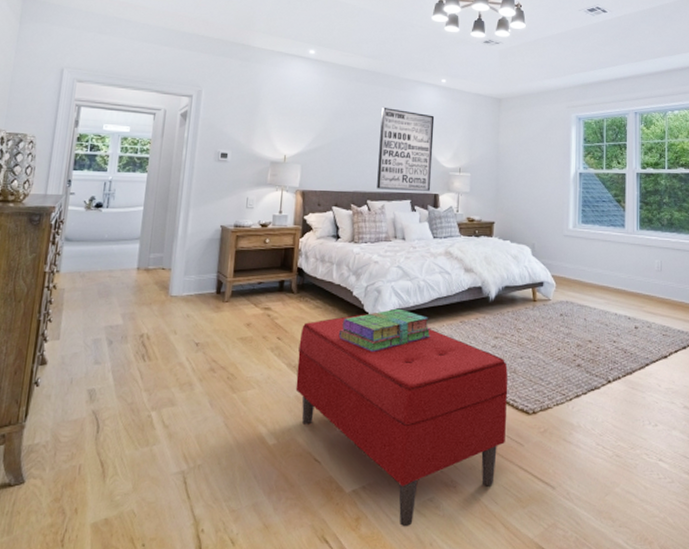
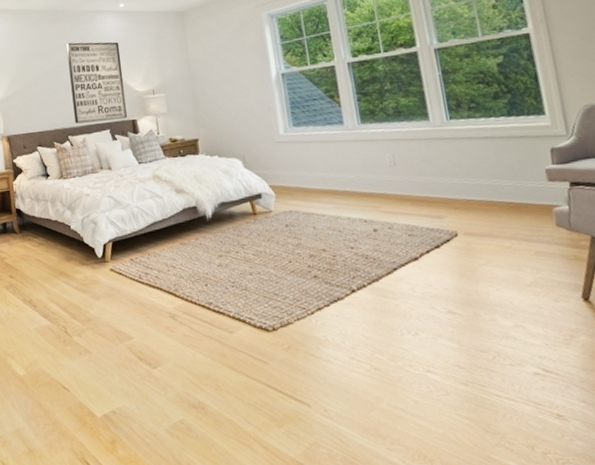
bench: present [295,314,508,527] -> none [29,246,248,449]
stack of books: present [338,308,431,352] -> none [64,237,153,282]

